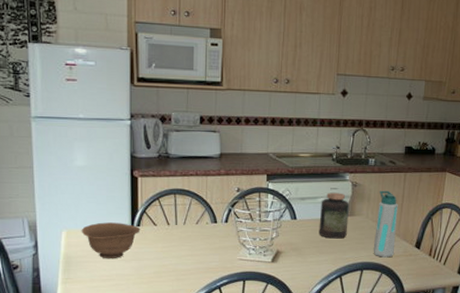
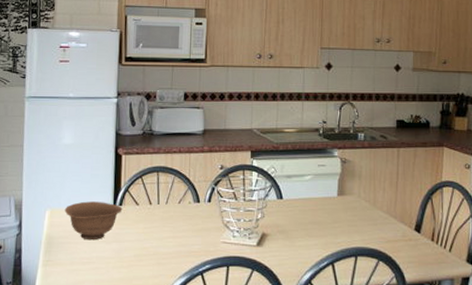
jar: present [319,192,350,239] -> none [307,169,340,221]
water bottle: present [373,190,398,258] -> none [367,167,393,242]

